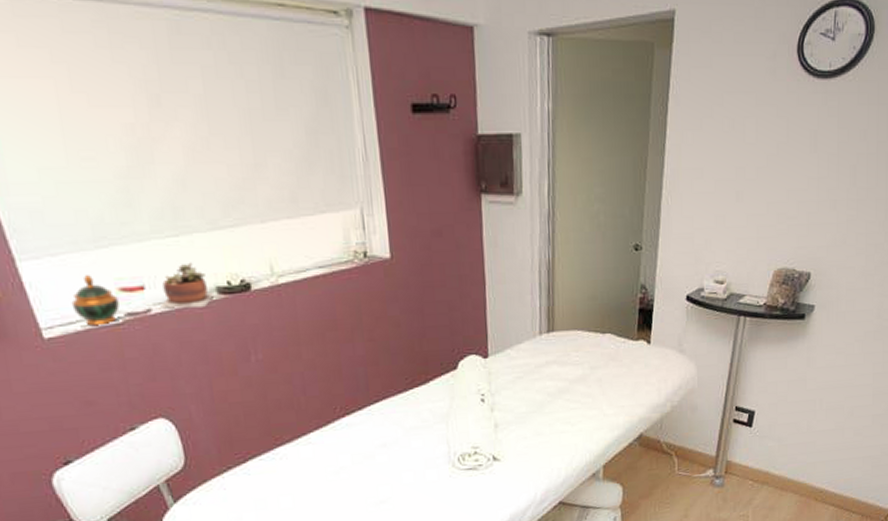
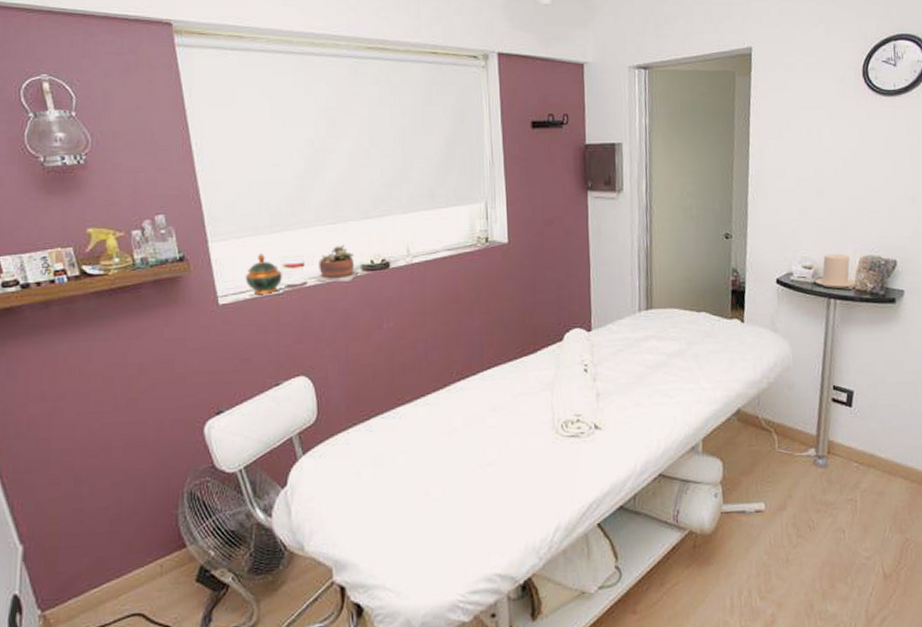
candle: none [725,266,768,305] -> present [814,253,857,288]

